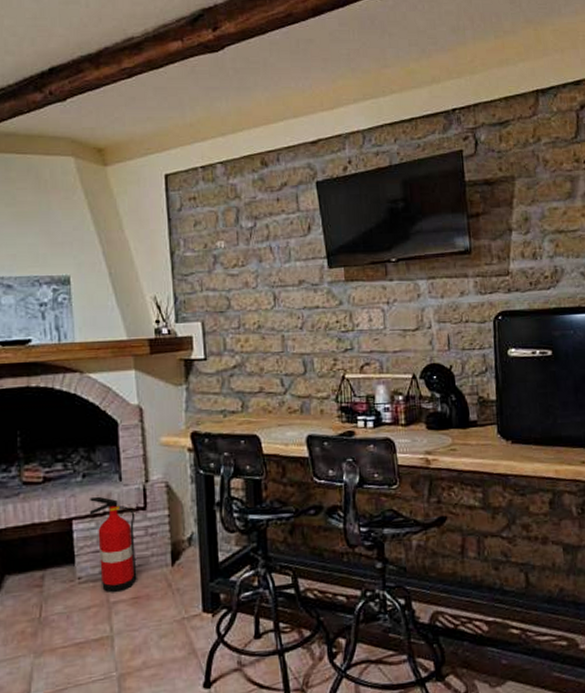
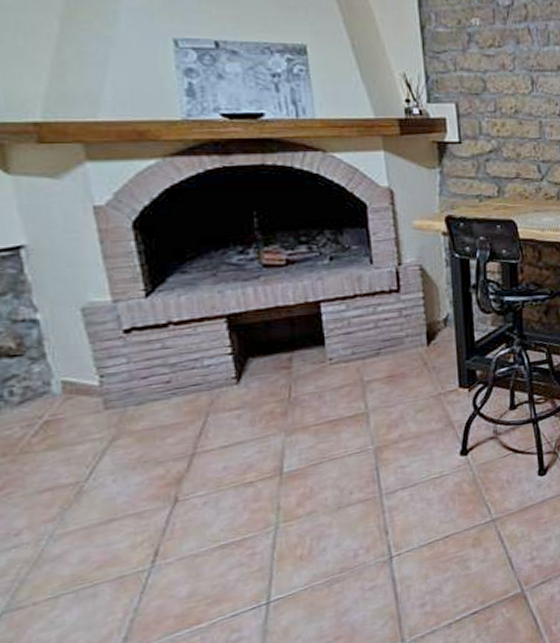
fire extinguisher: present [89,496,137,593] -> none [338,279,392,373]

